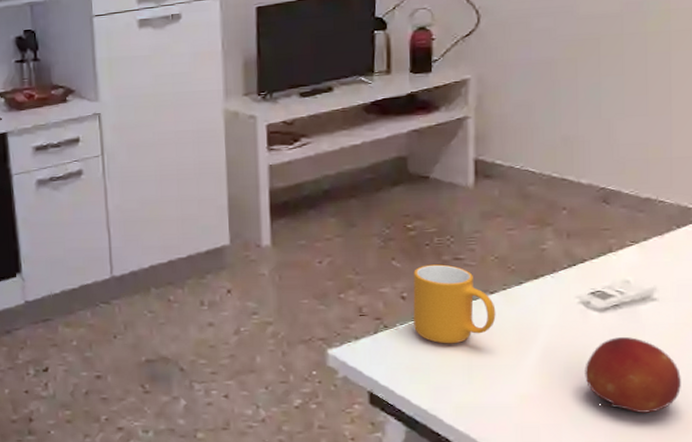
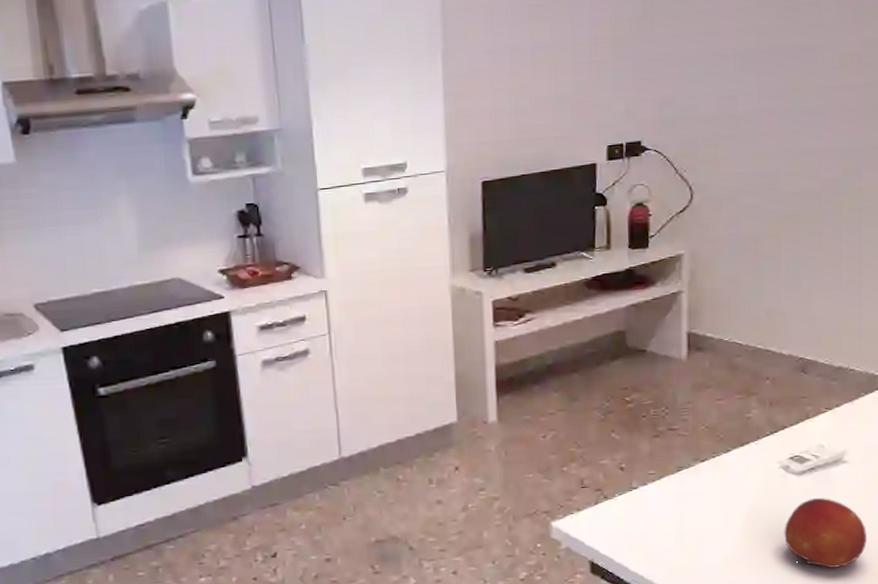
mug: present [413,264,496,344] -> none [631,435,706,512]

